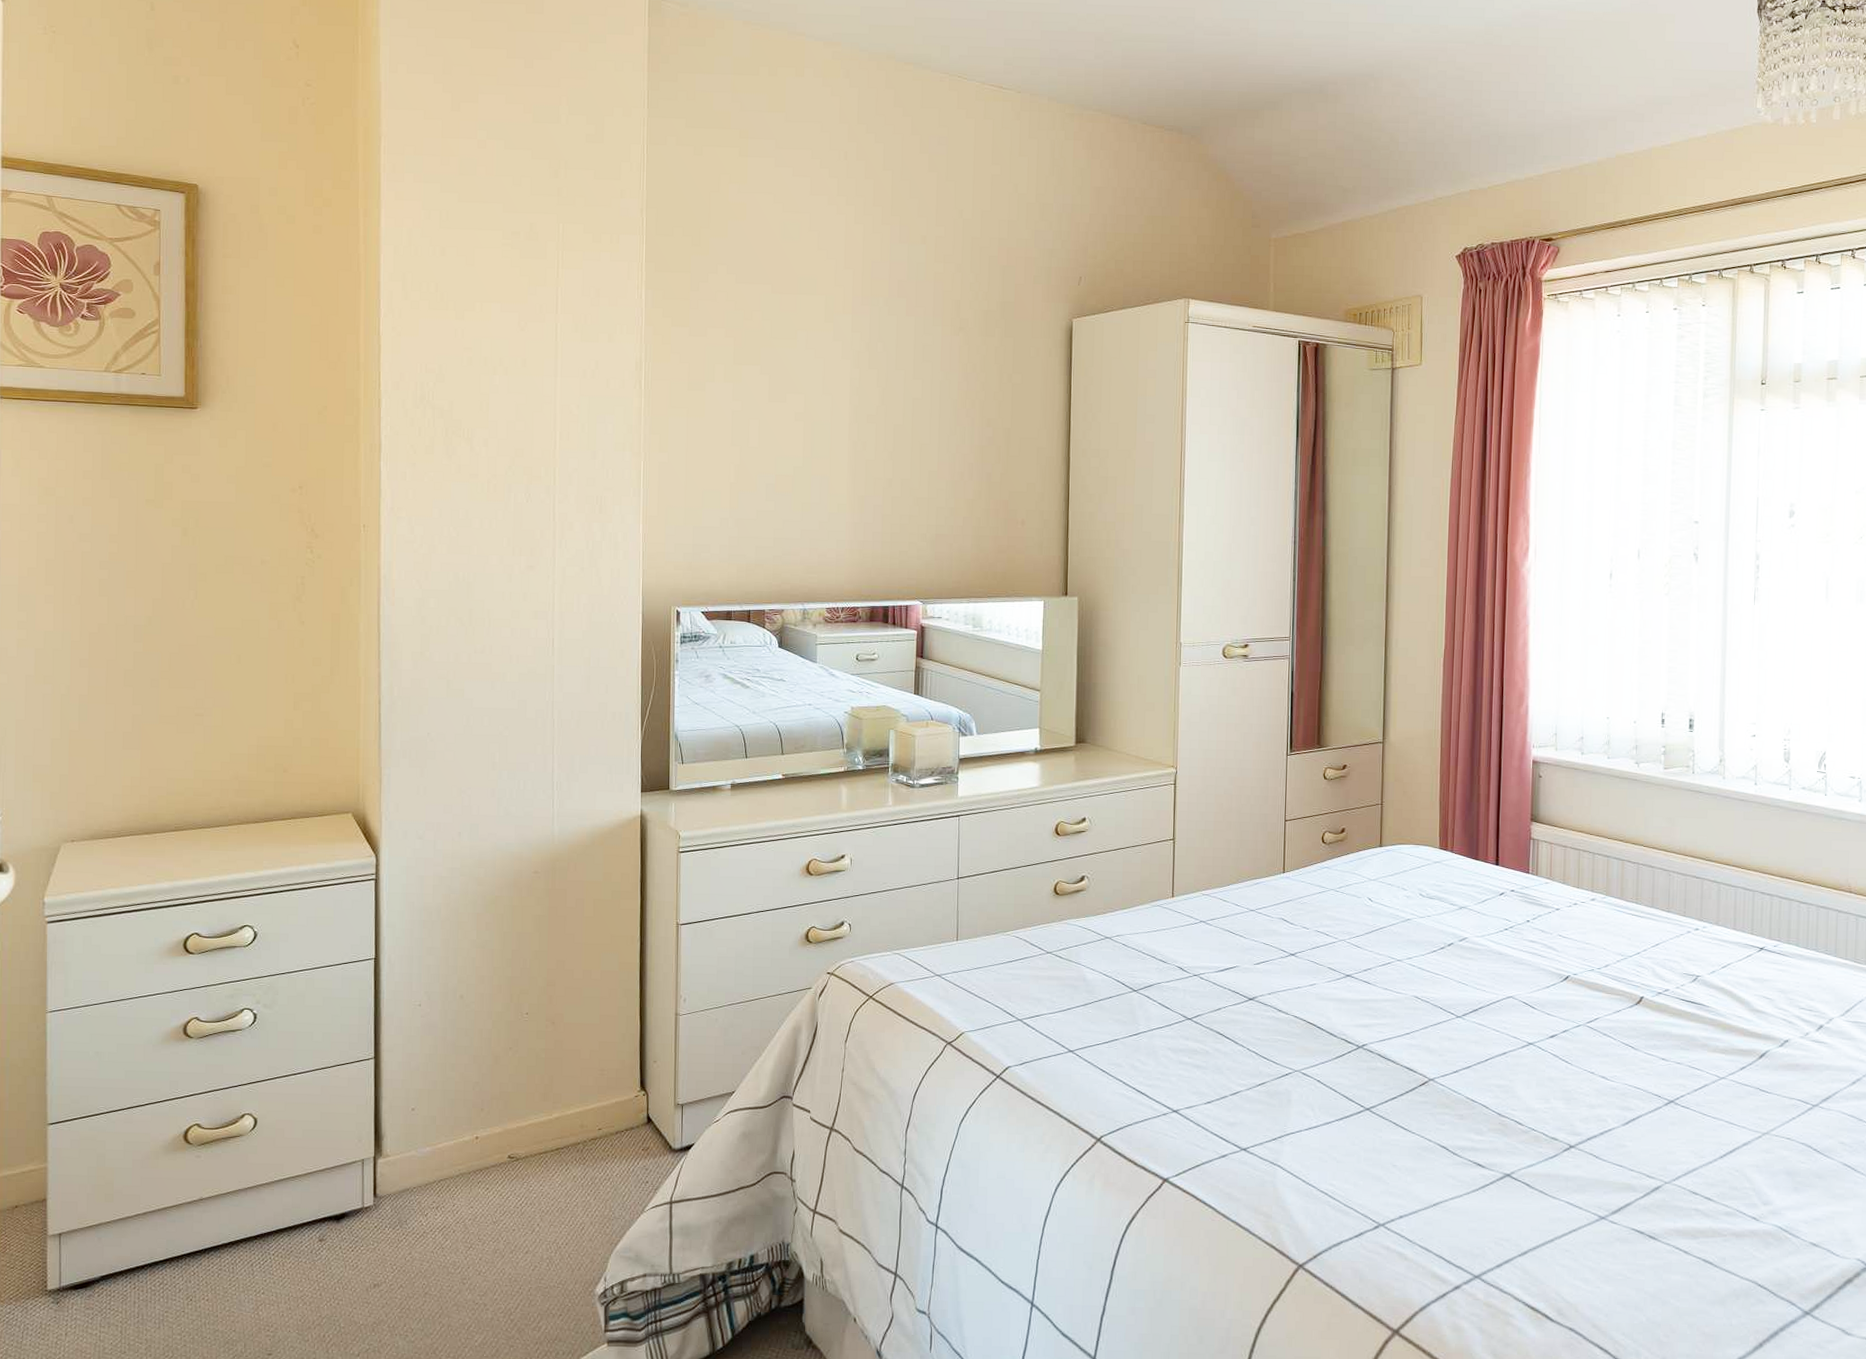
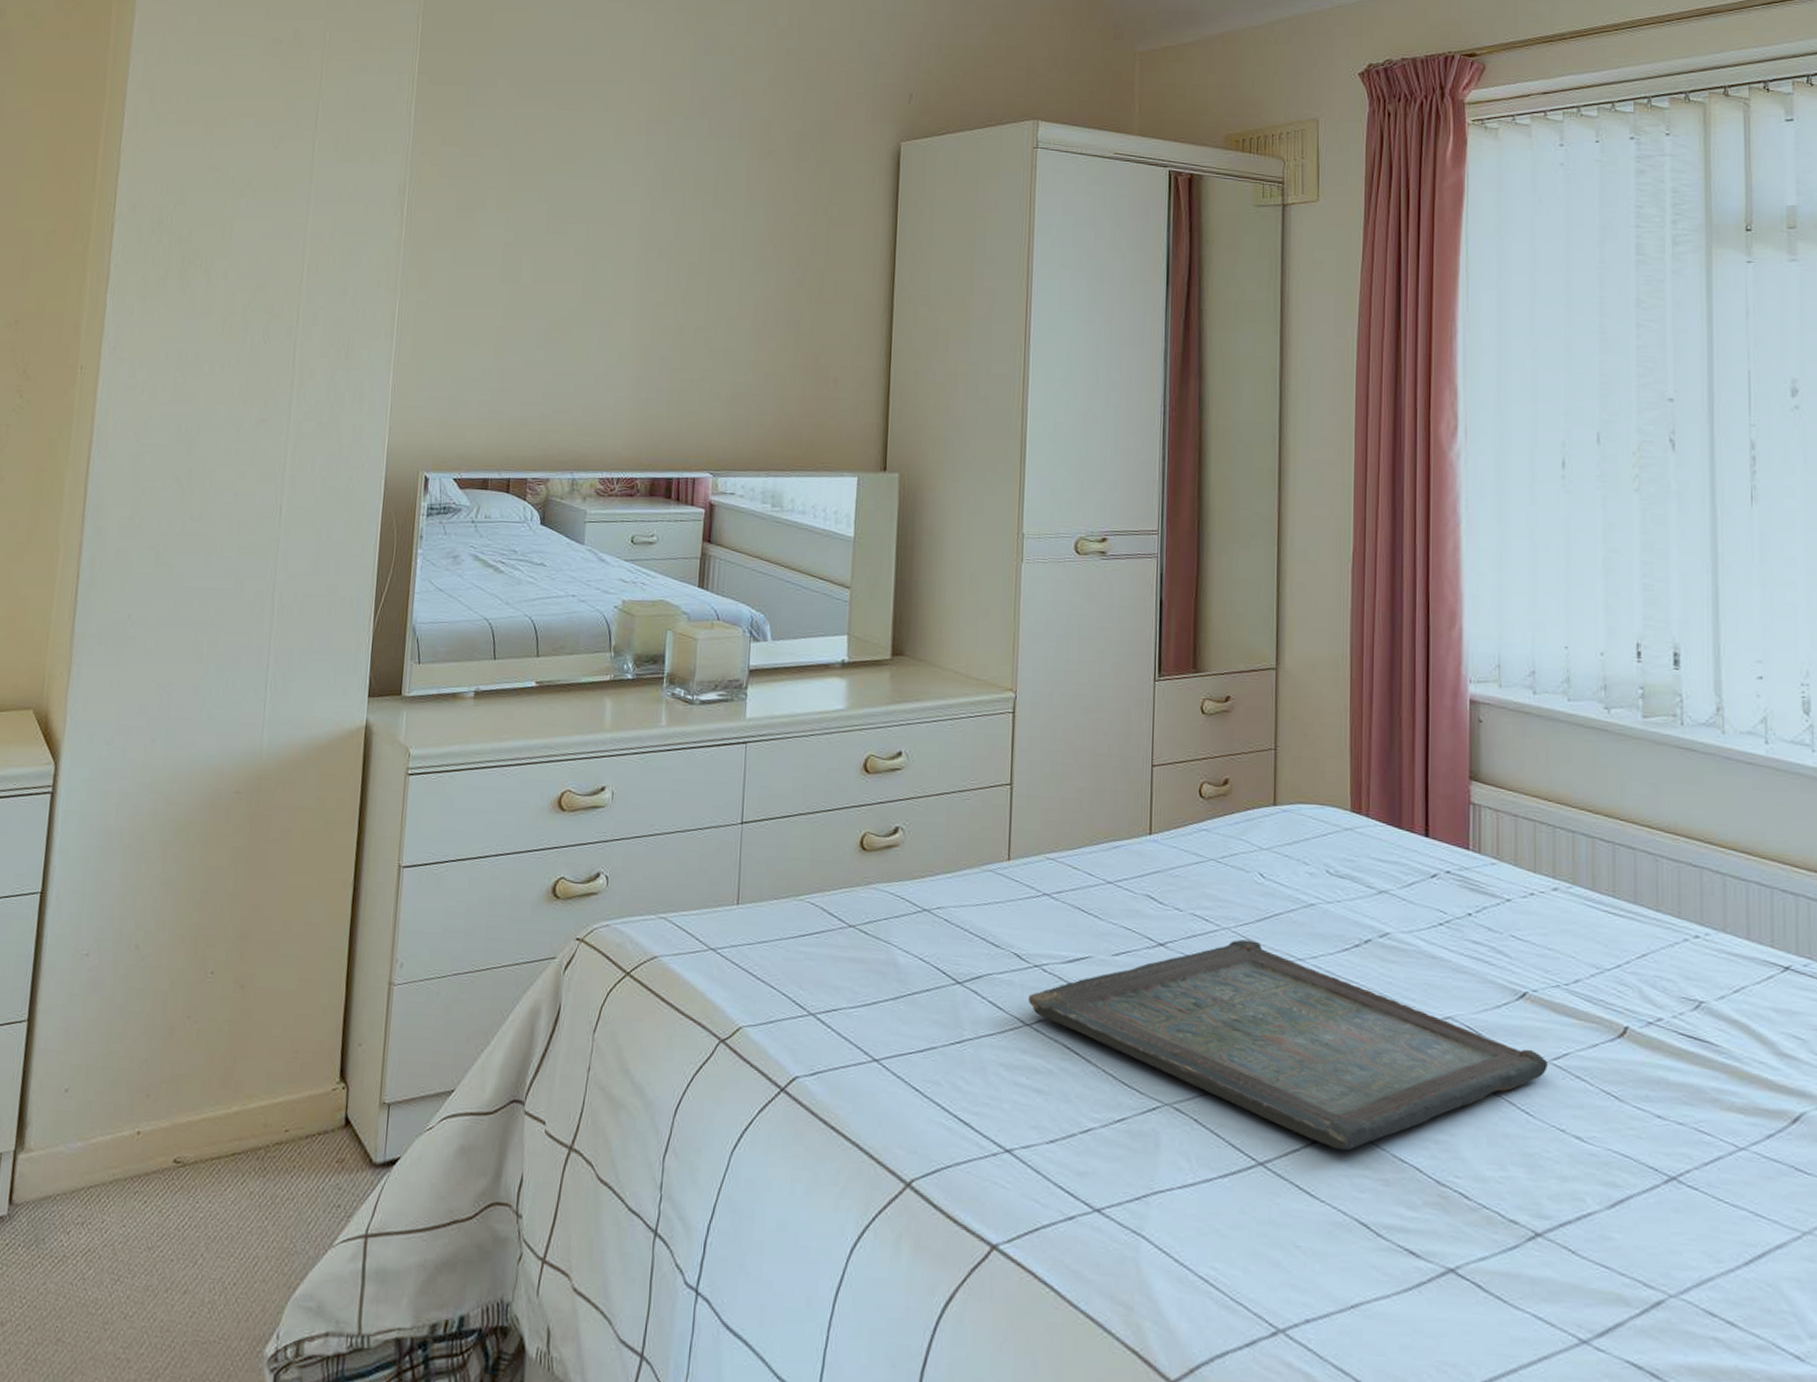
serving tray: none [1189,948,1583,1096] -> present [1028,939,1548,1151]

